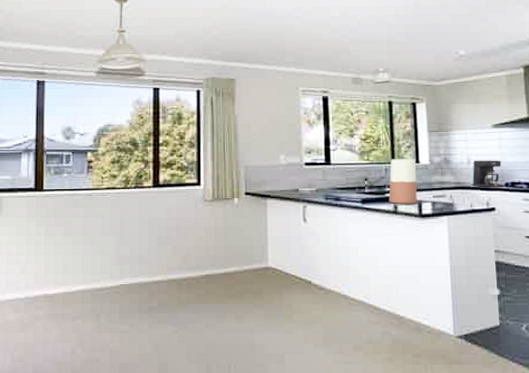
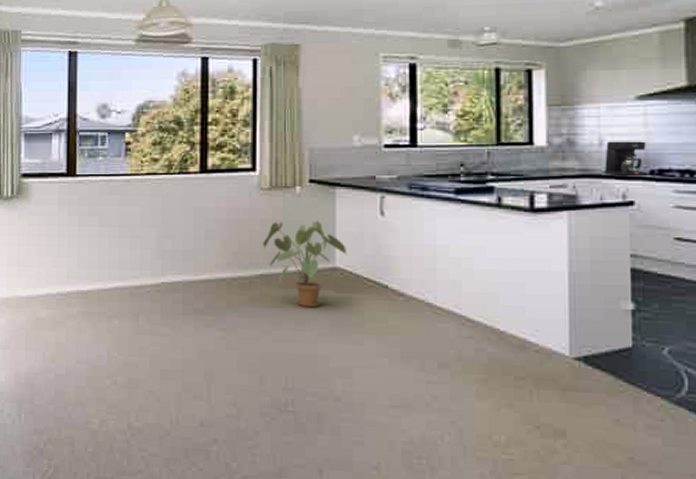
house plant: none [207,228,278,303] -> present [263,221,348,308]
vase: present [388,159,417,205] -> none [490,140,529,197]

